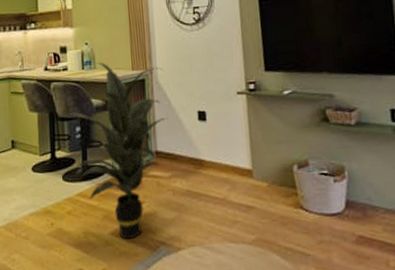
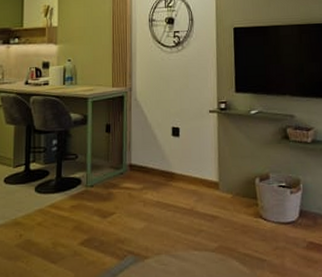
indoor plant: present [57,63,169,240] -> none [34,79,144,250]

